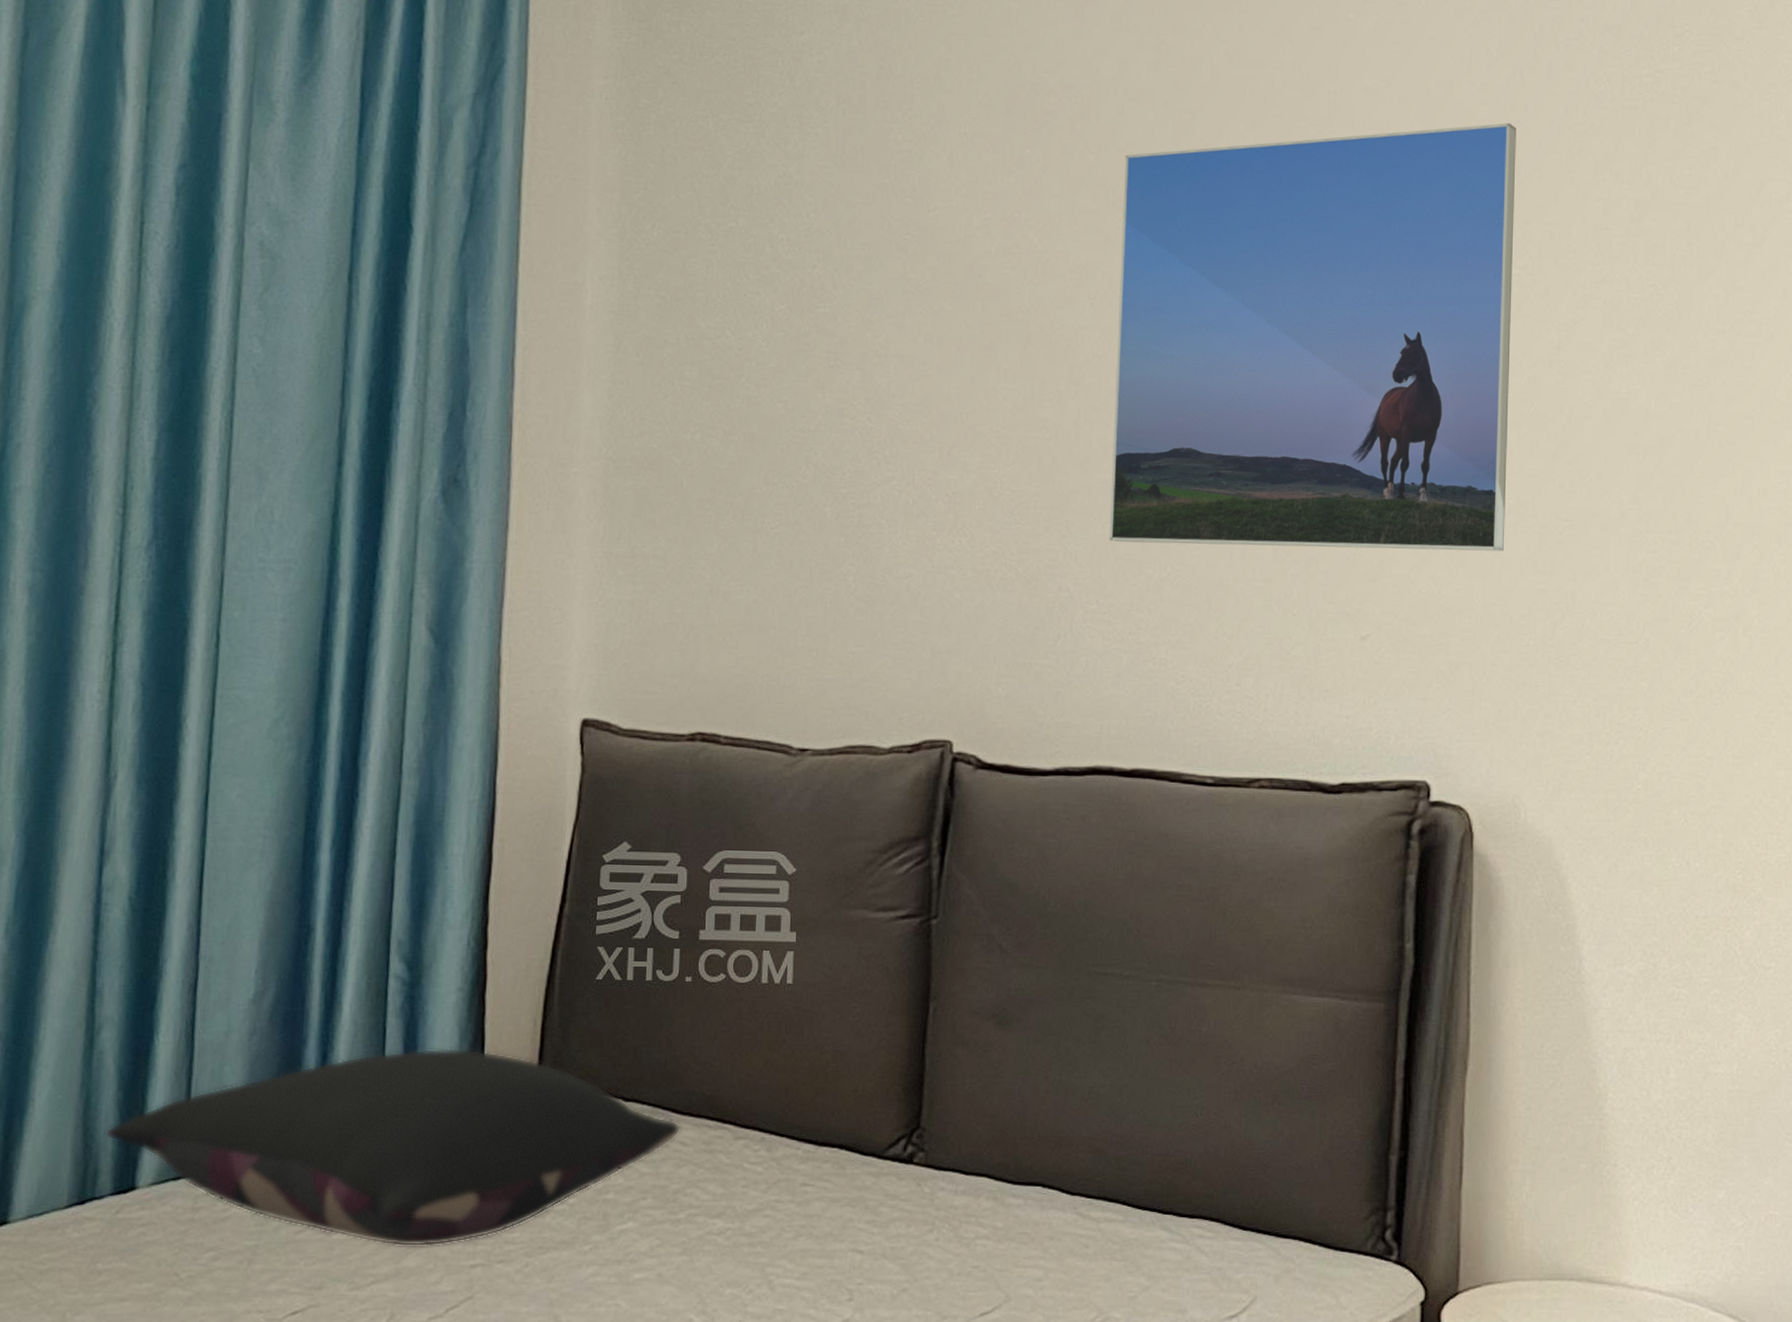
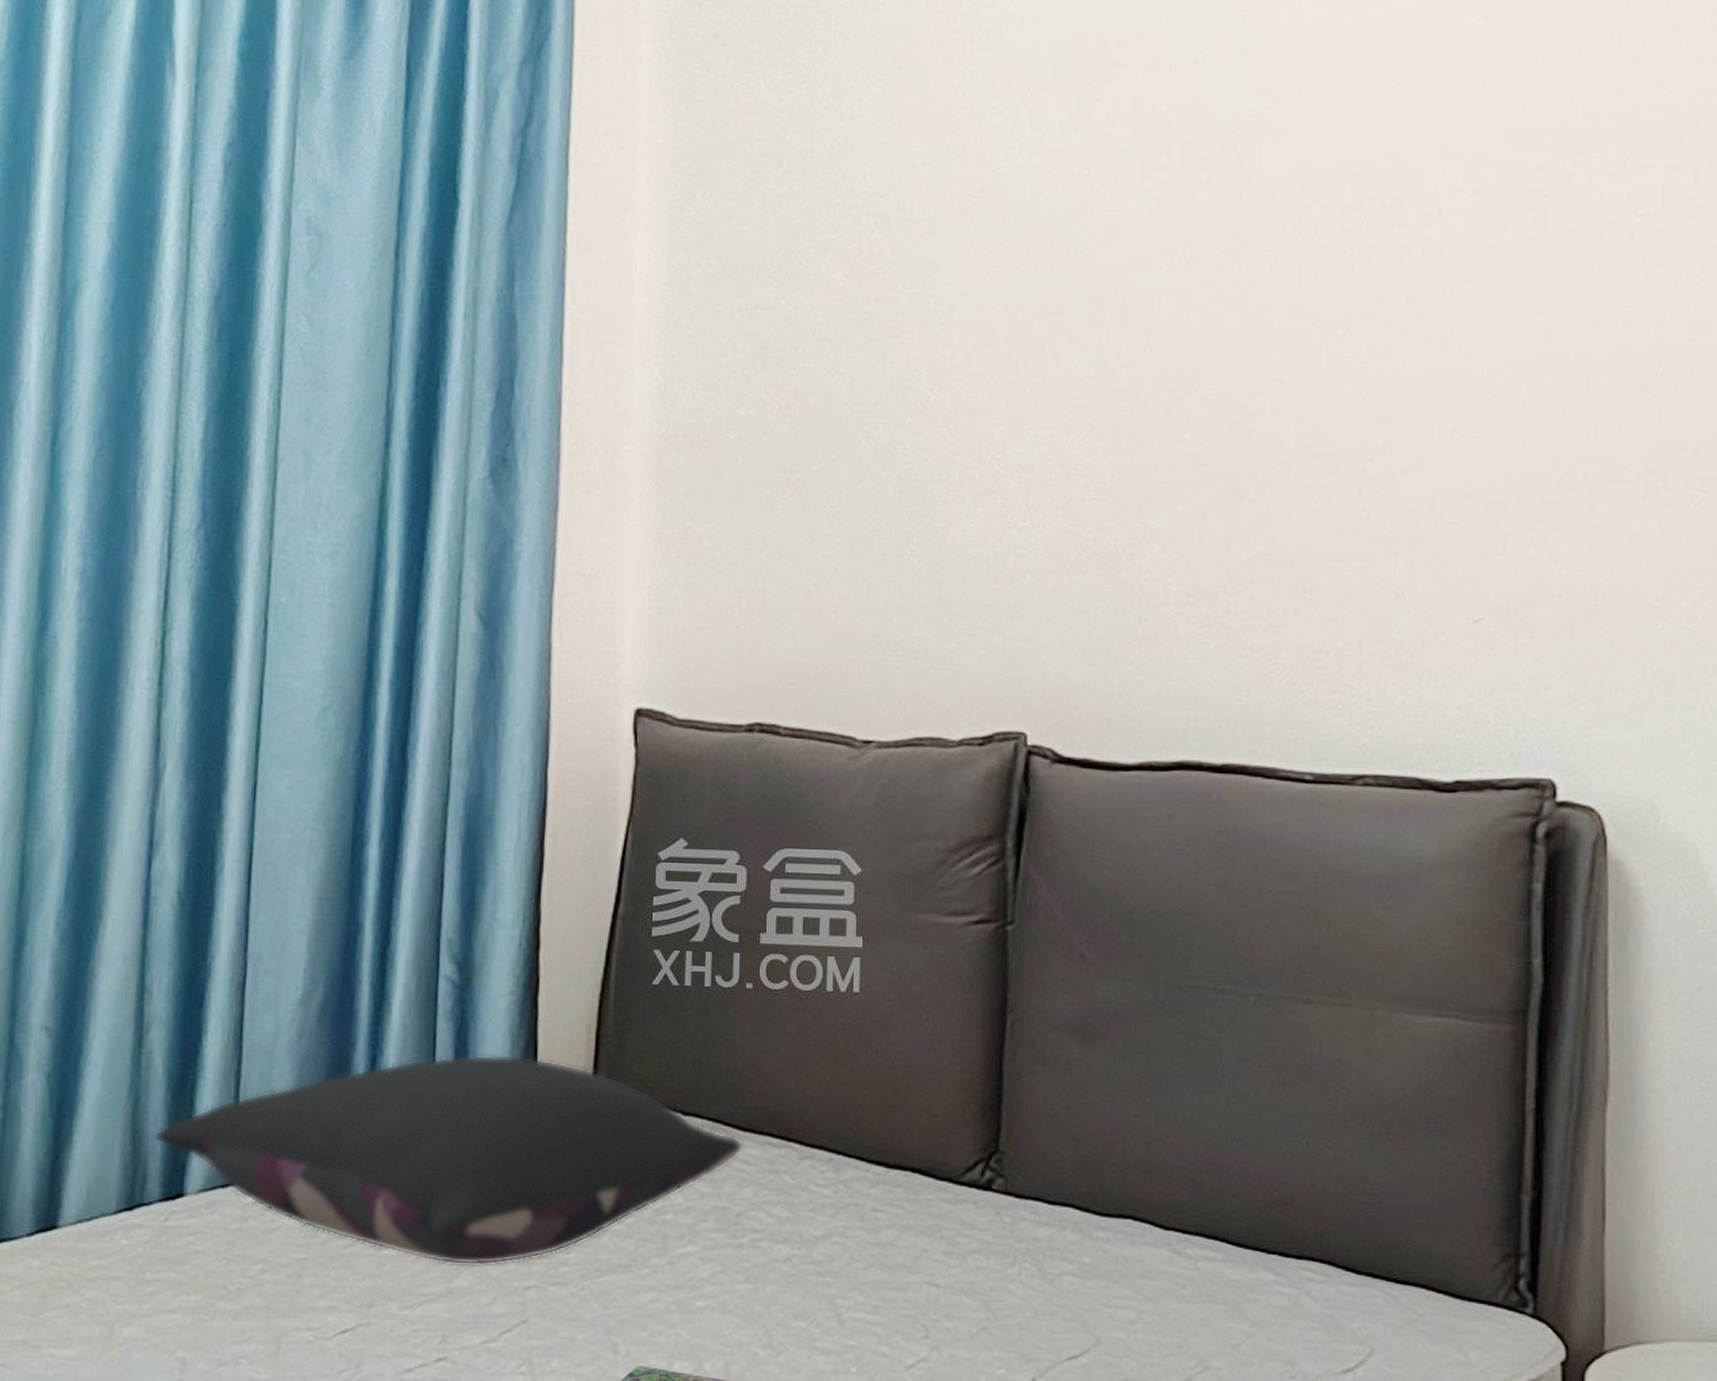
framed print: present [1109,122,1516,552] -> none [1192,59,1634,526]

